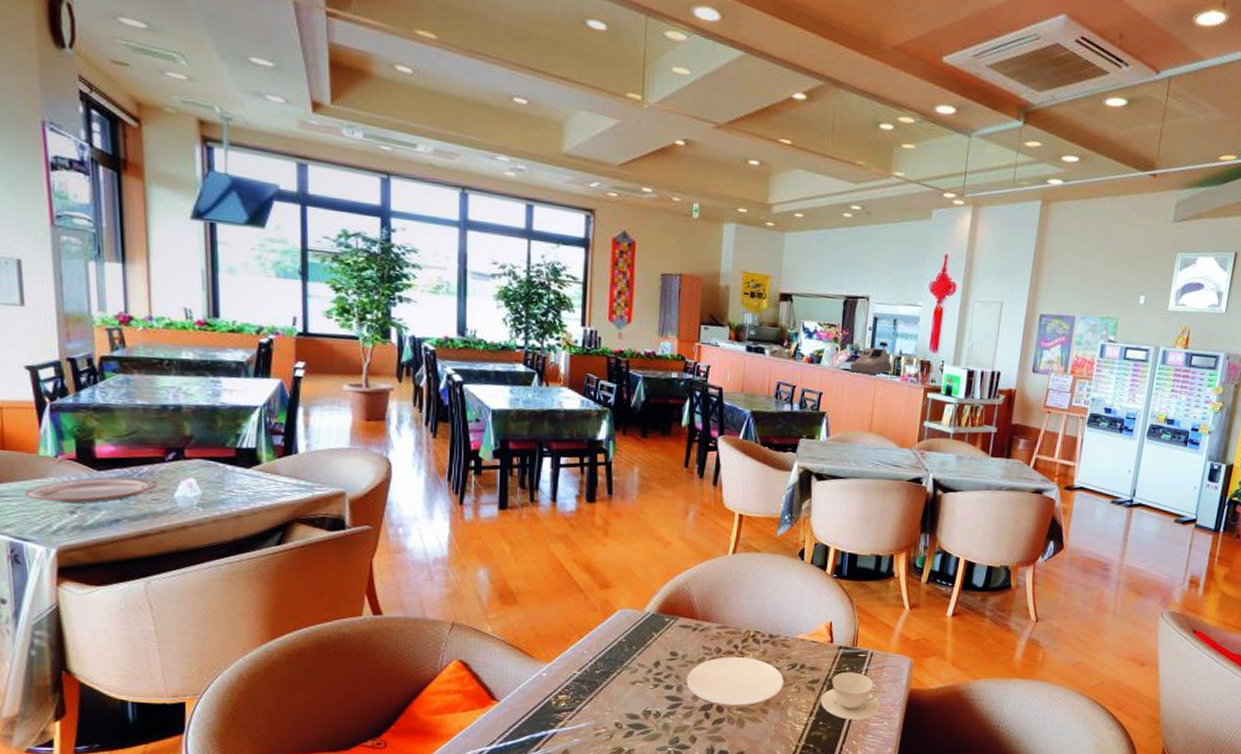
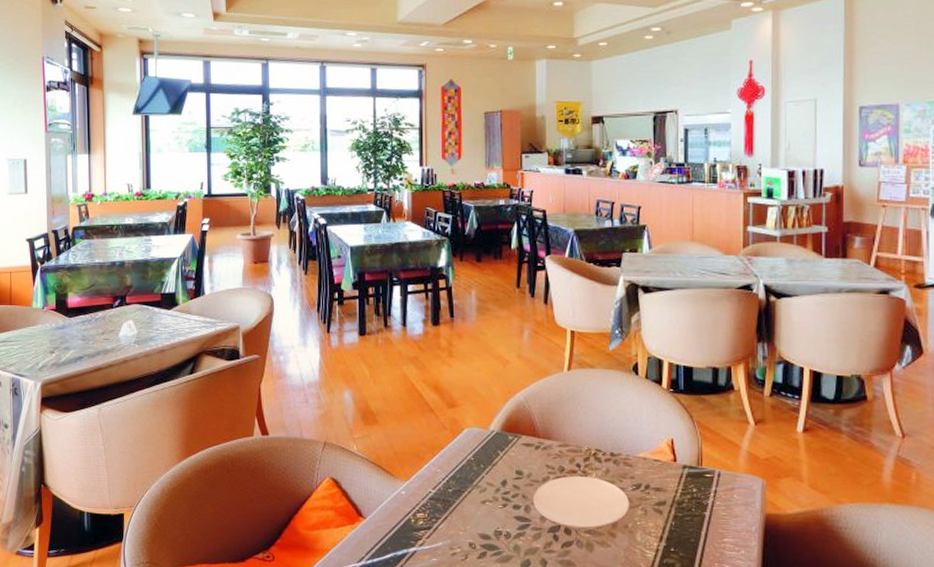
plate: present [25,476,158,504] -> none [23,322,108,345]
teacup: present [820,672,881,720] -> none [669,493,735,547]
cash register: present [849,341,893,376] -> none [665,151,708,185]

